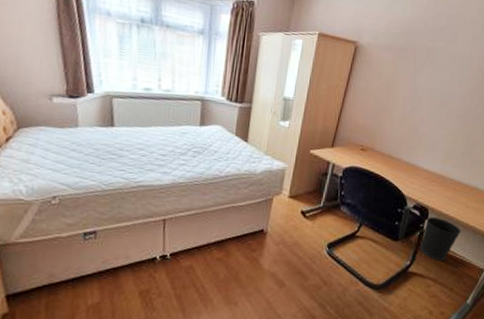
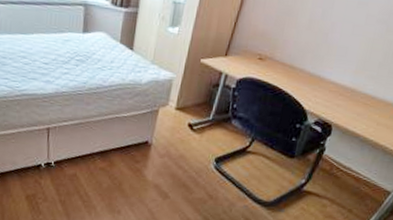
wastebasket: present [420,217,461,261] -> none [318,134,369,181]

